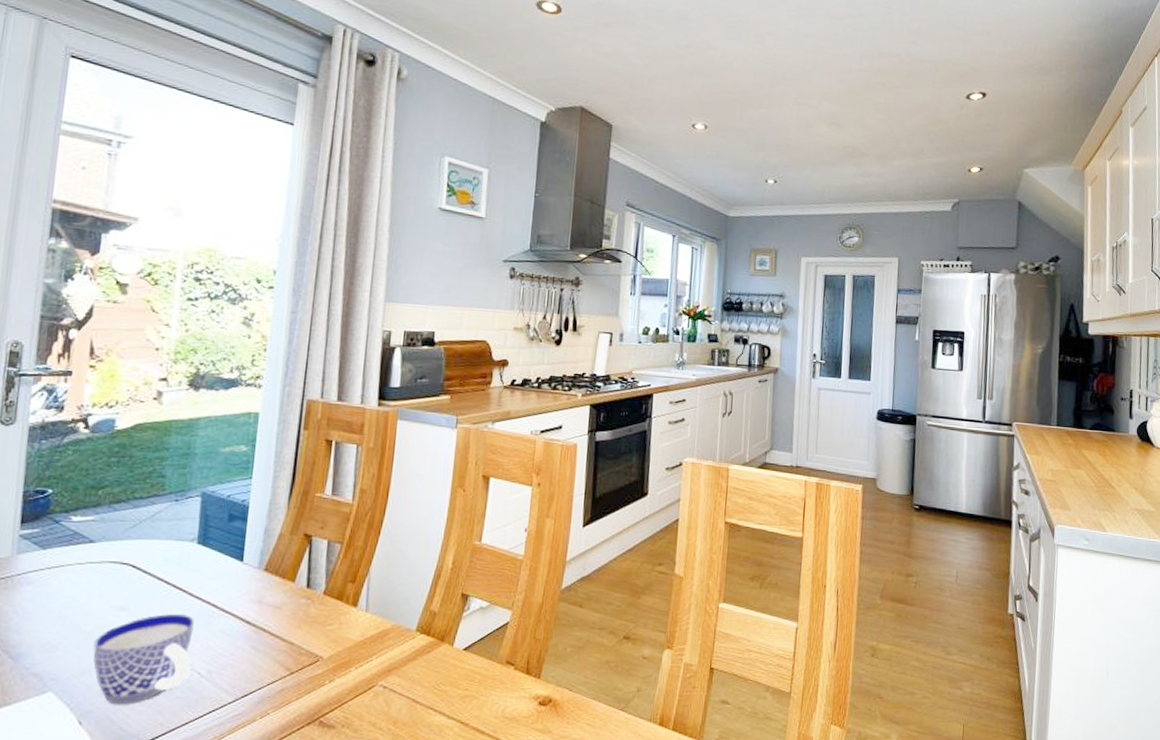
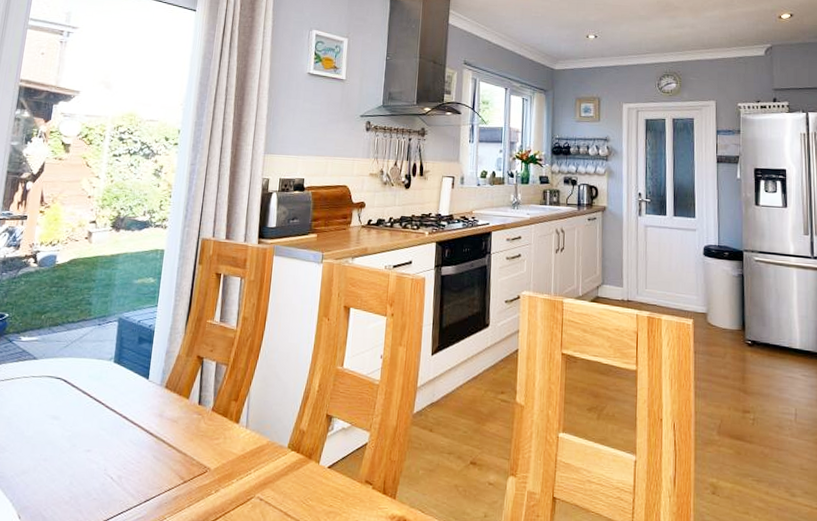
cup: present [93,613,194,705] -> none [31,423,110,503]

